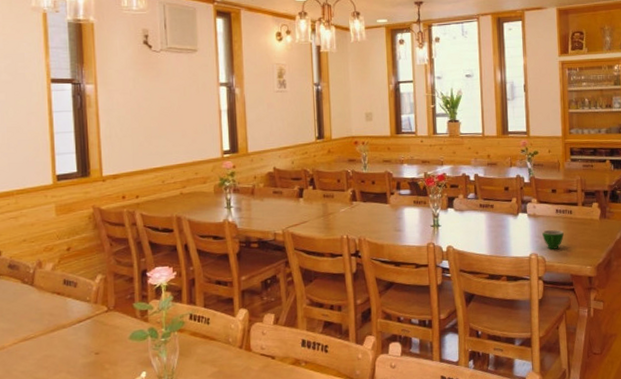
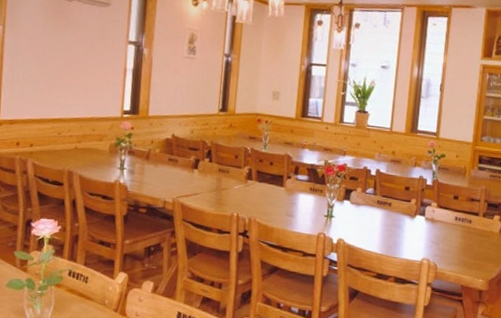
teacup: present [542,229,564,250] -> none [437,236,460,257]

